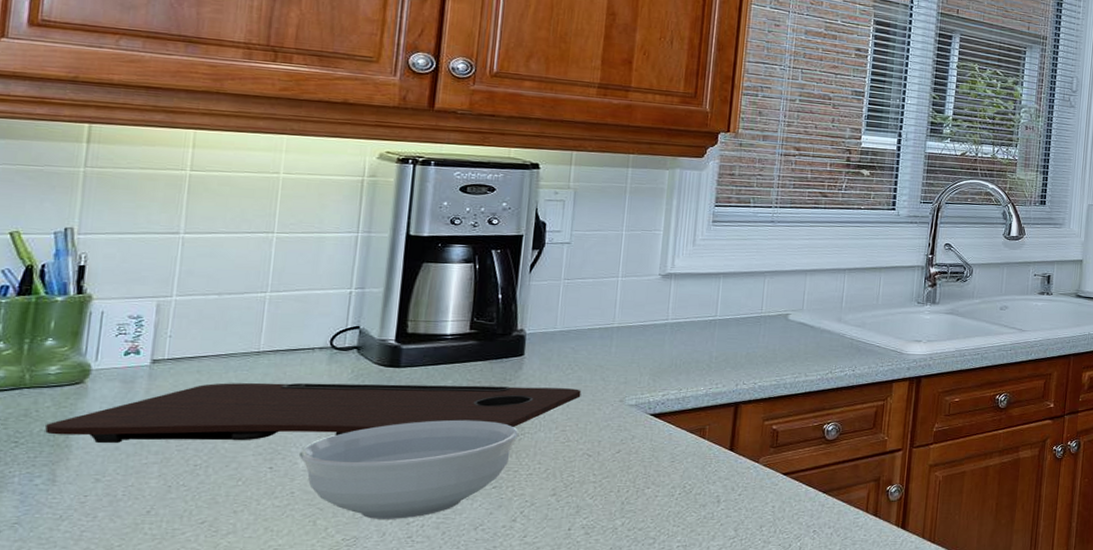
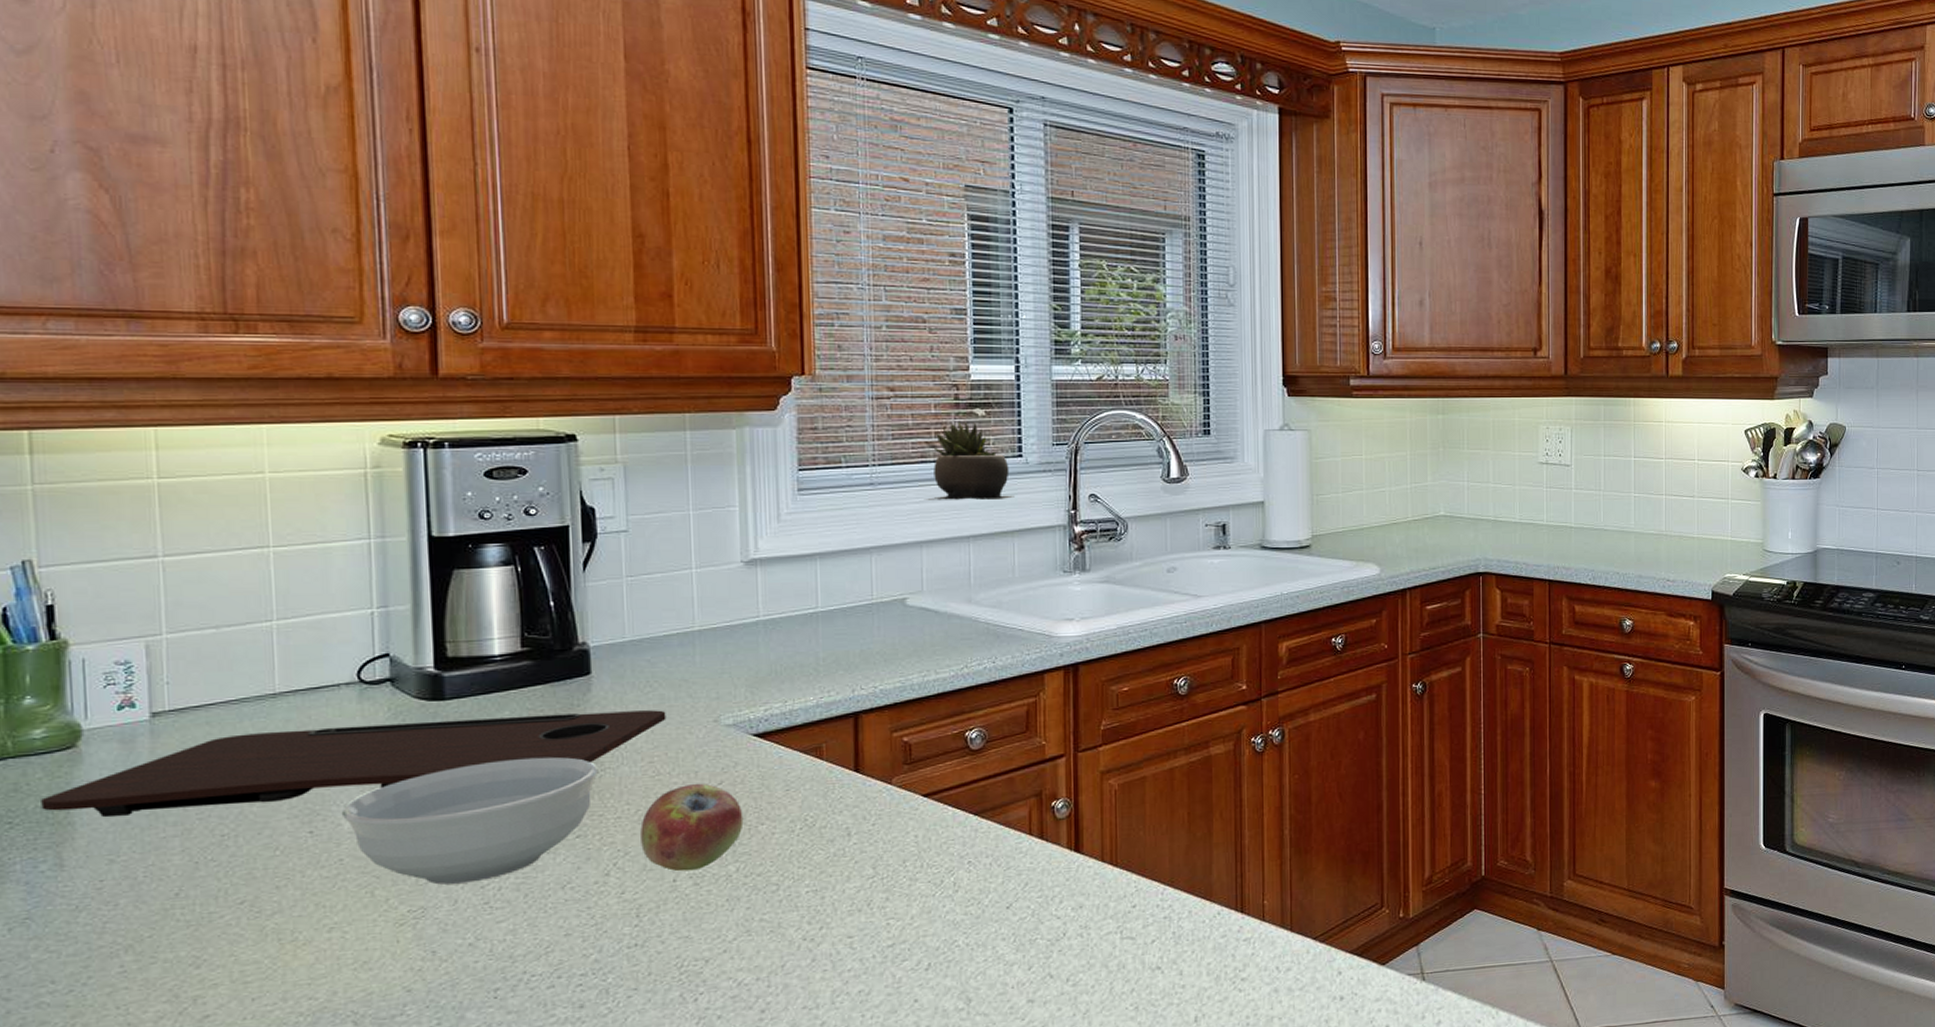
fruit: none [545,450,634,522] -> present [640,783,744,872]
succulent plant: none [812,179,886,242] -> present [924,422,1015,500]

